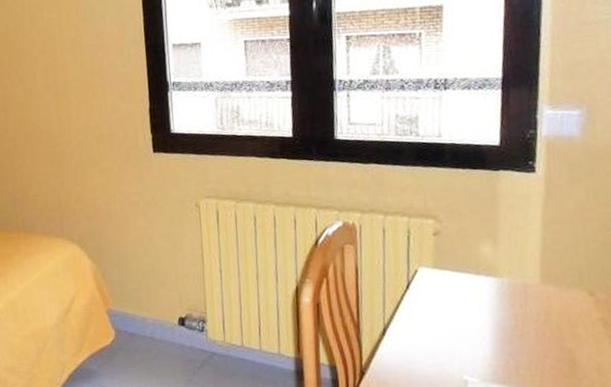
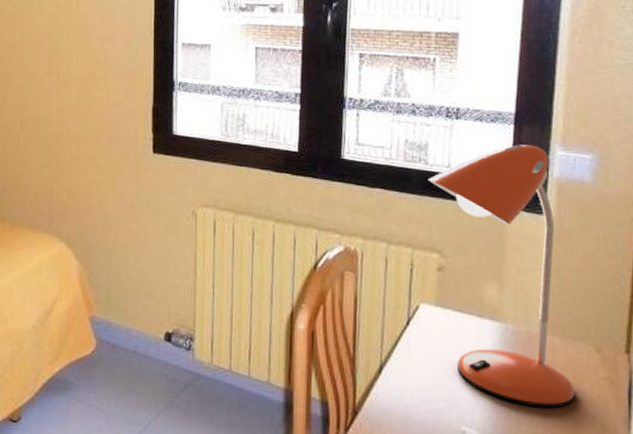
desk lamp: none [419,107,570,351] -> present [428,145,574,408]

